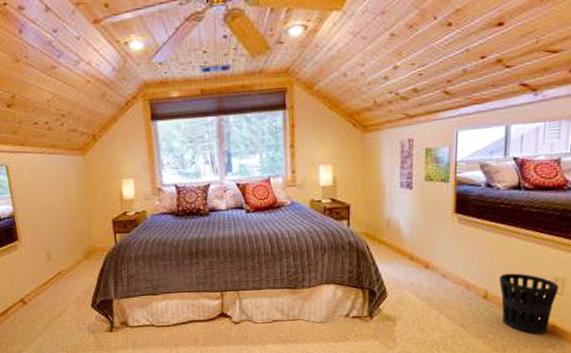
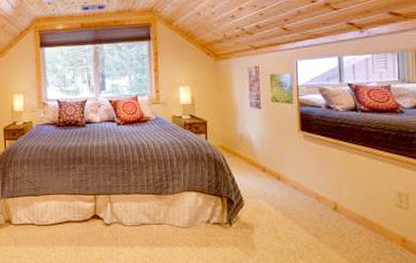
wastebasket: present [499,273,559,334] -> none [347,187,404,247]

